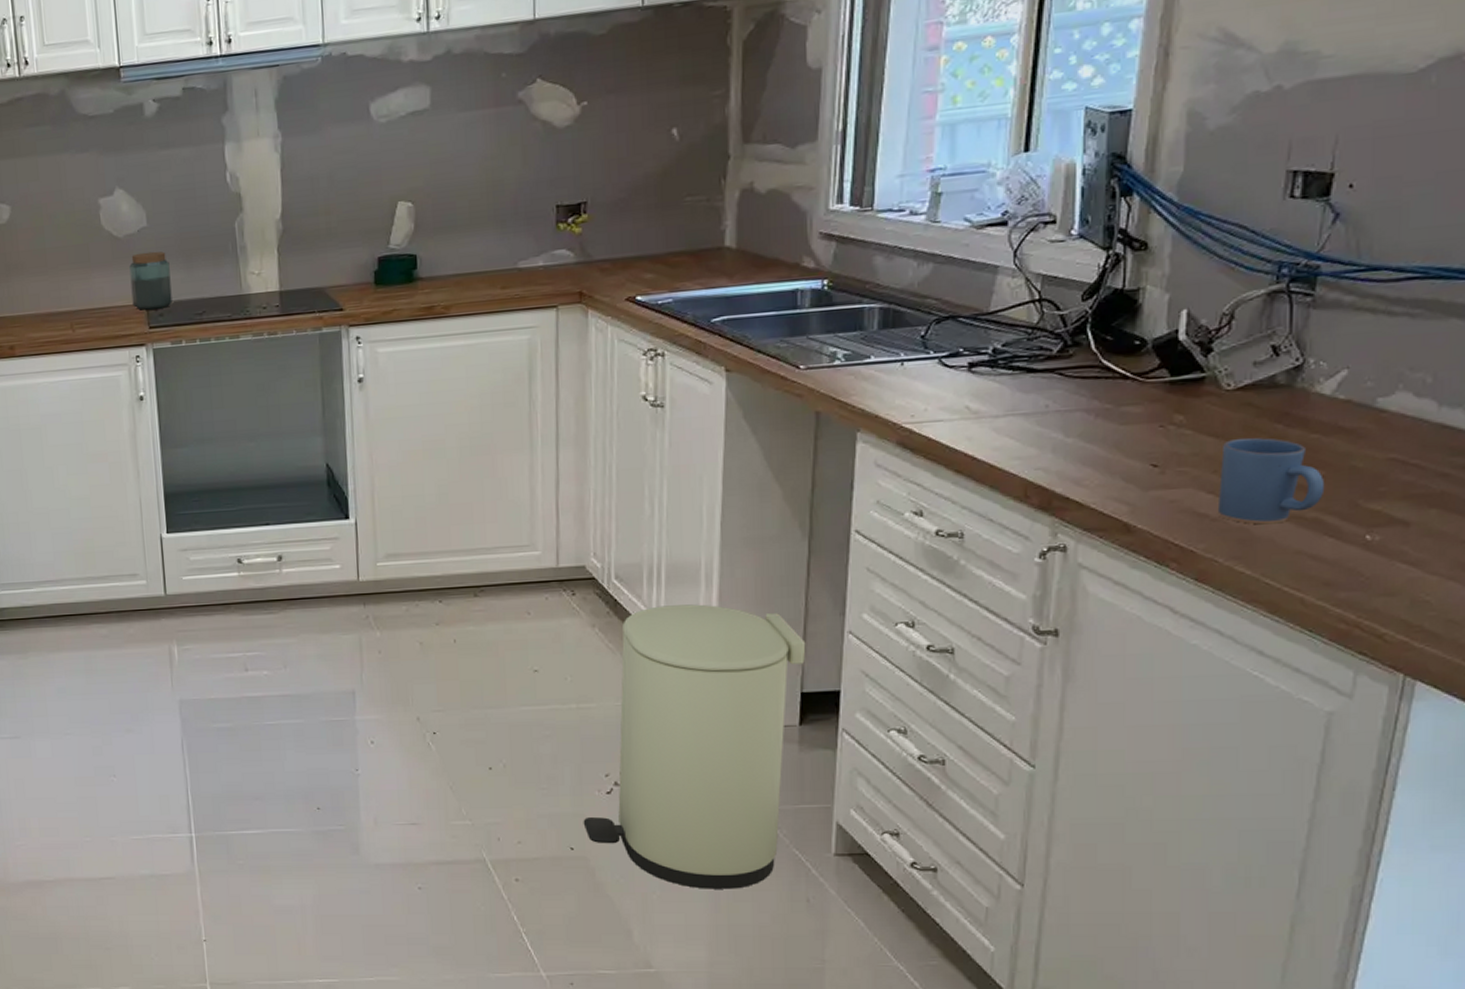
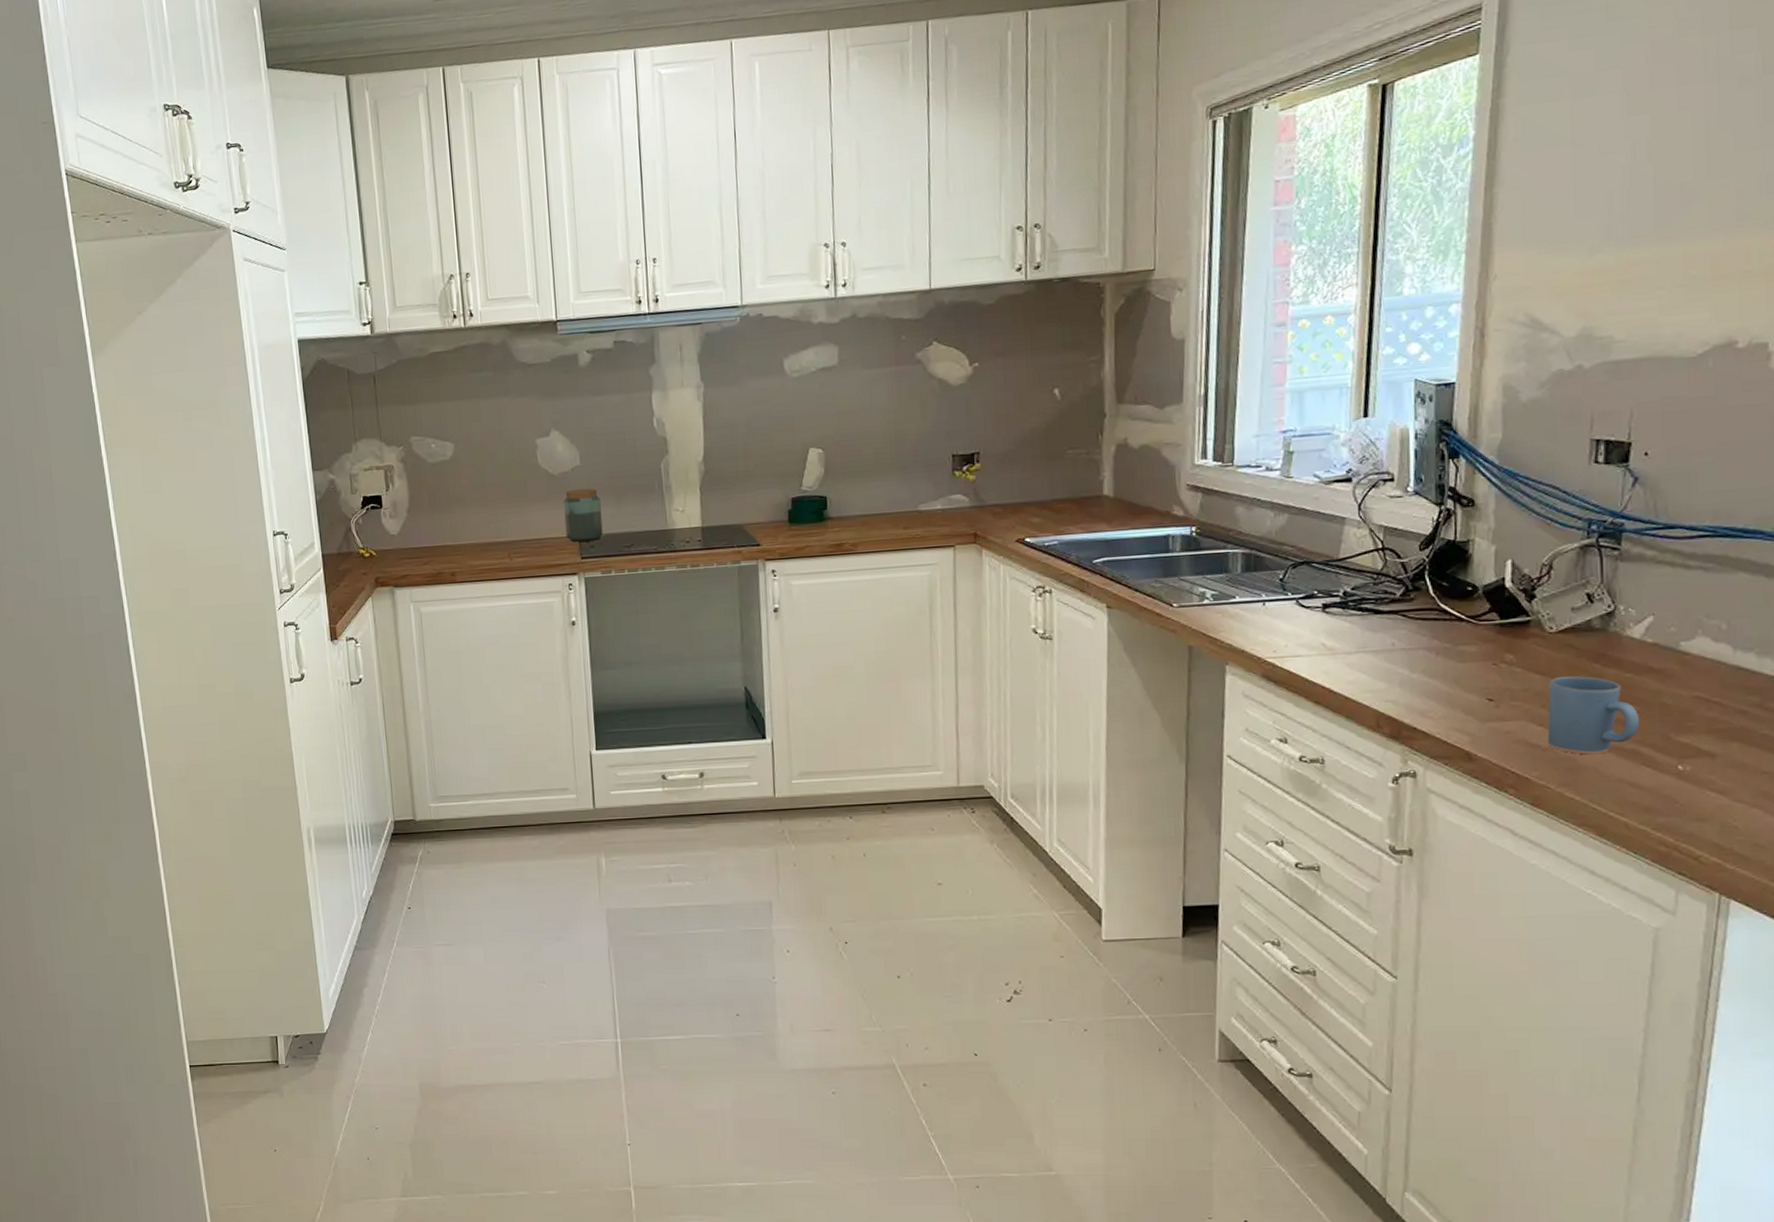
pedal bin: present [583,604,806,889] -> none [985,822,1187,1094]

